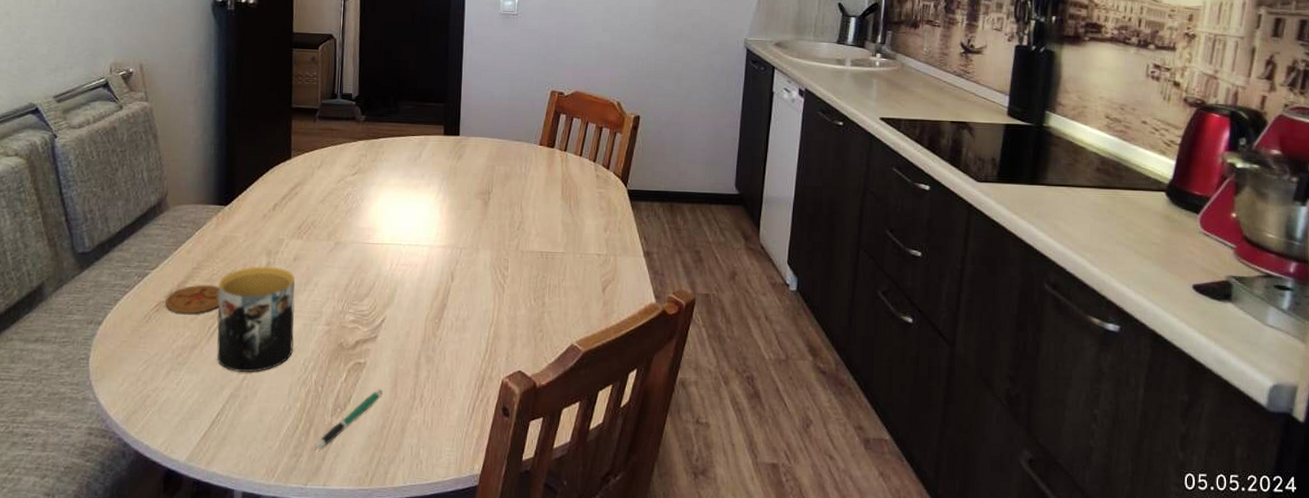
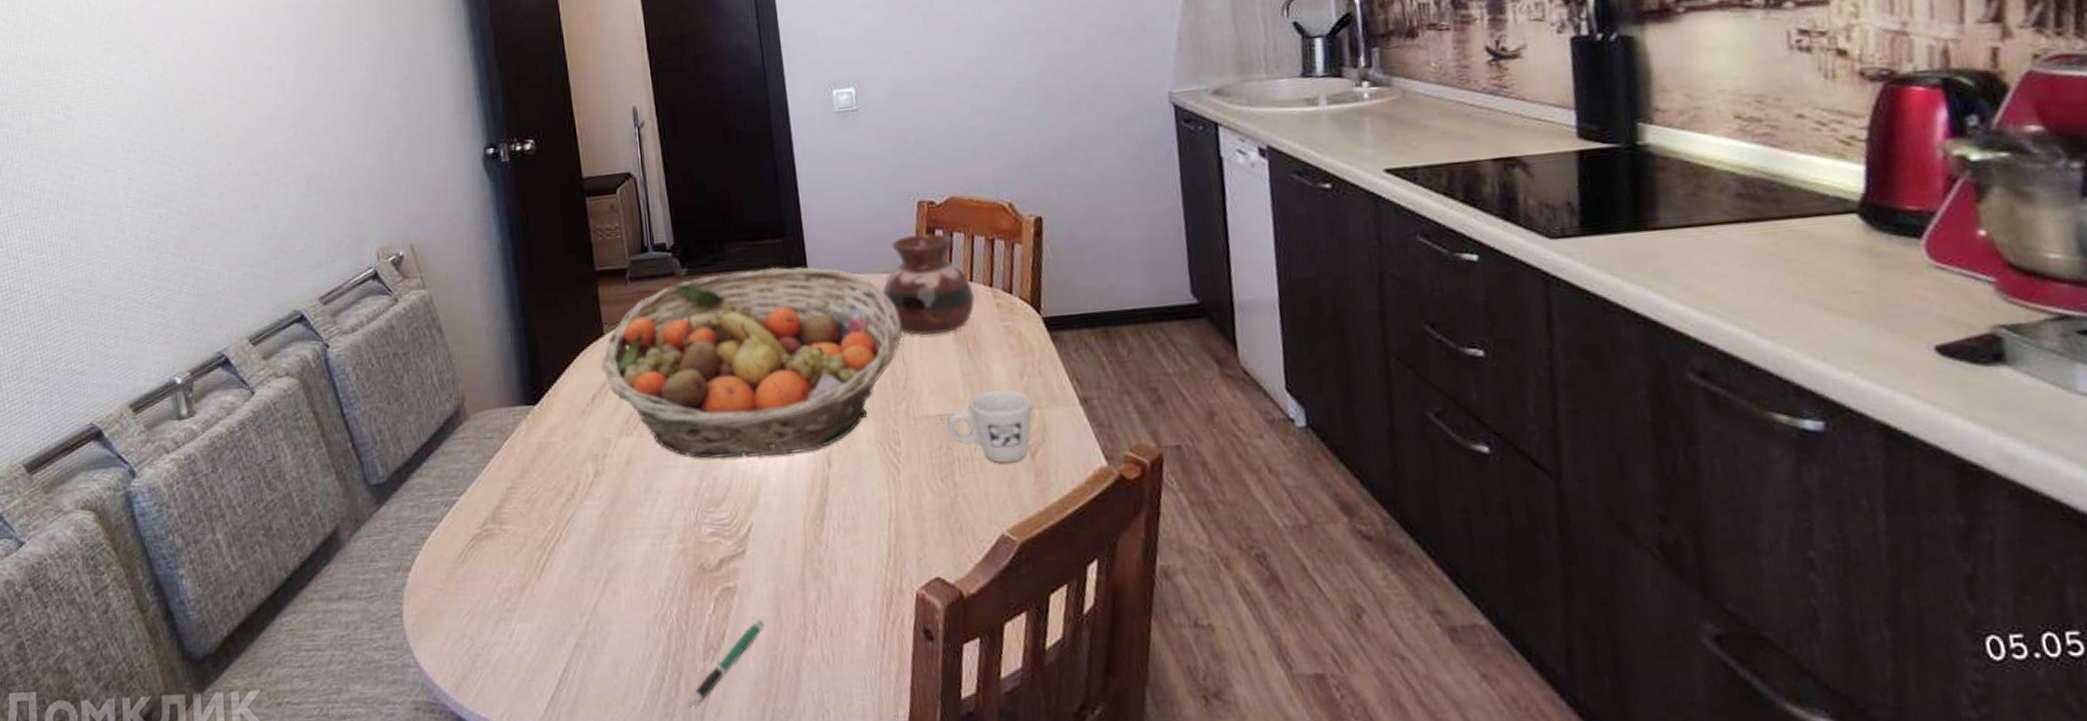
coaster: present [165,284,220,314] -> none [481,506,545,547]
mug: present [217,266,295,372] -> none [541,475,643,614]
fruit basket: none [284,123,524,268] -> present [600,267,903,459]
vase: none [514,116,582,192] -> present [882,233,975,336]
mug: none [546,239,610,293] -> present [947,390,1033,464]

